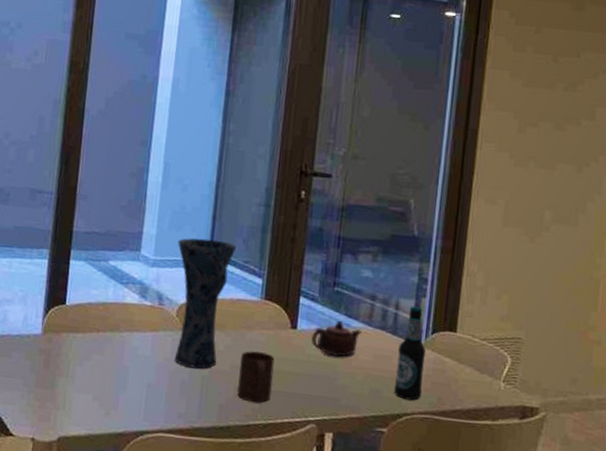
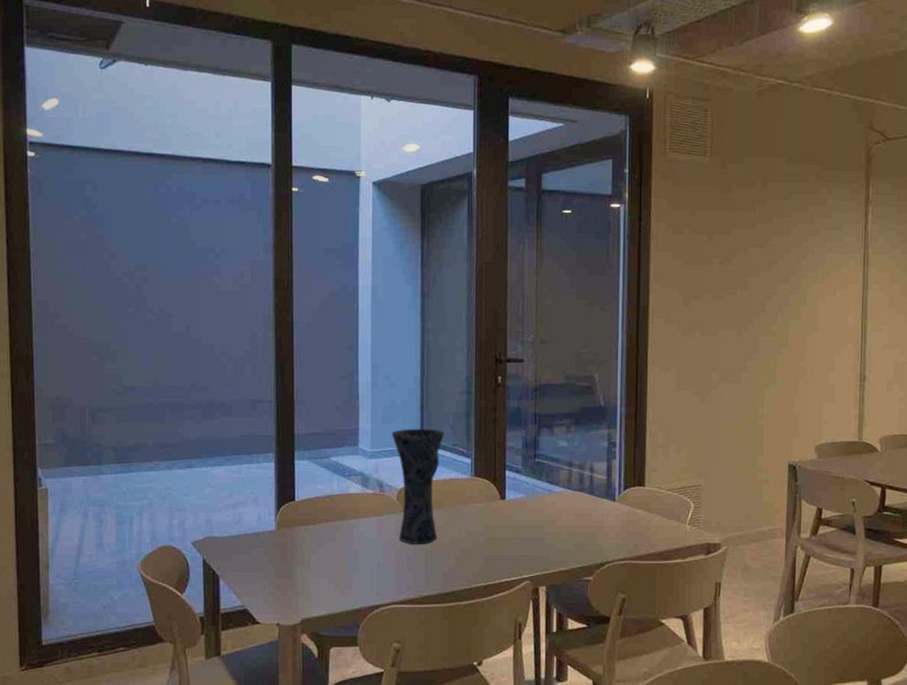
cup: present [236,351,275,403] -> none [457,523,489,568]
teapot: present [311,320,362,358] -> none [518,487,562,520]
bottle: present [394,306,426,401] -> none [596,468,621,550]

